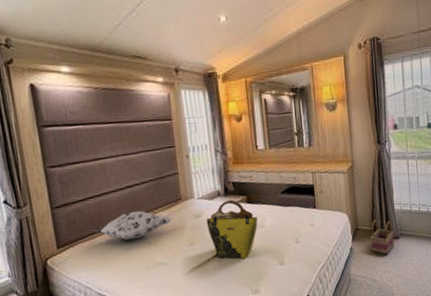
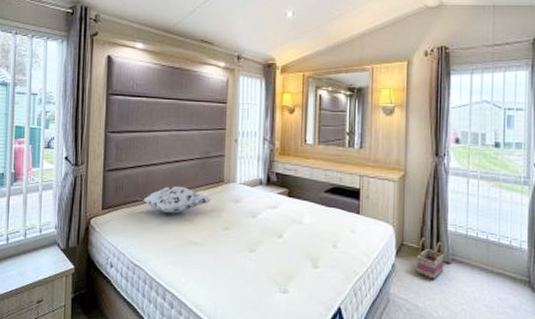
tote bag: present [206,199,258,259] -> none [244,190,297,254]

